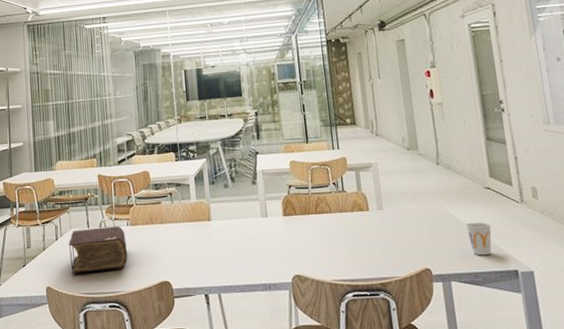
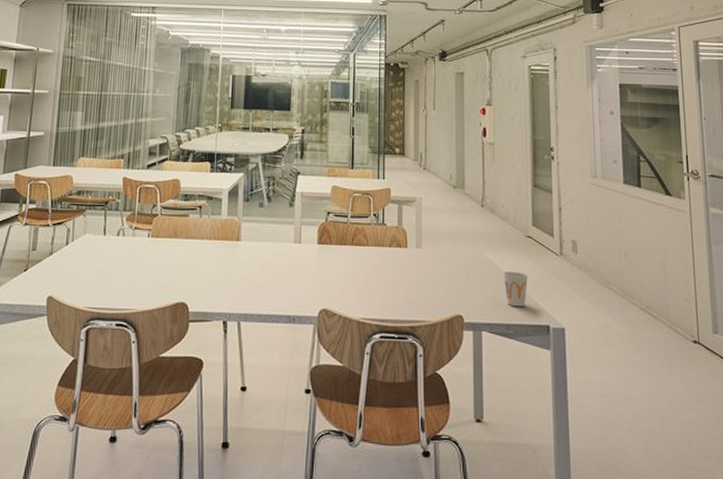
bible: present [68,226,128,274] -> none [78,235,145,285]

